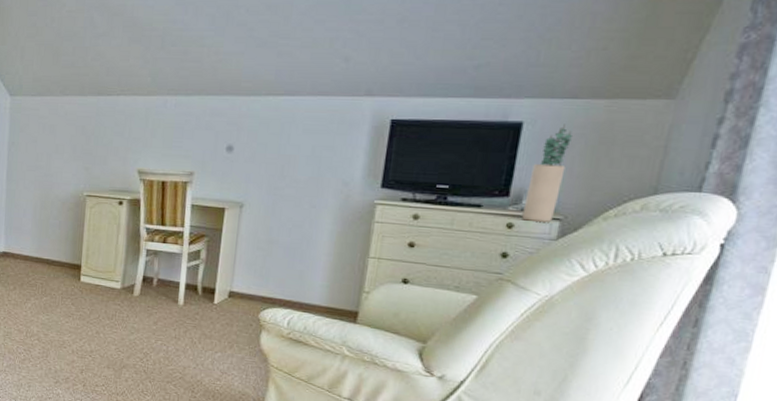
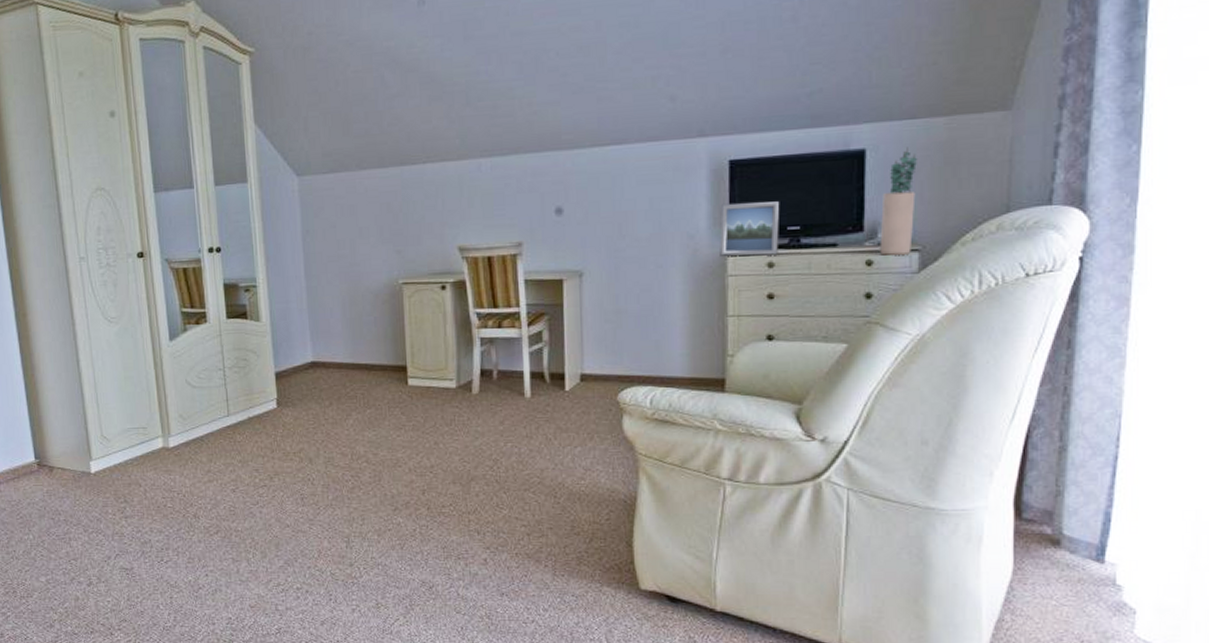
picture frame: none [370,157,433,209] -> present [719,201,780,258]

